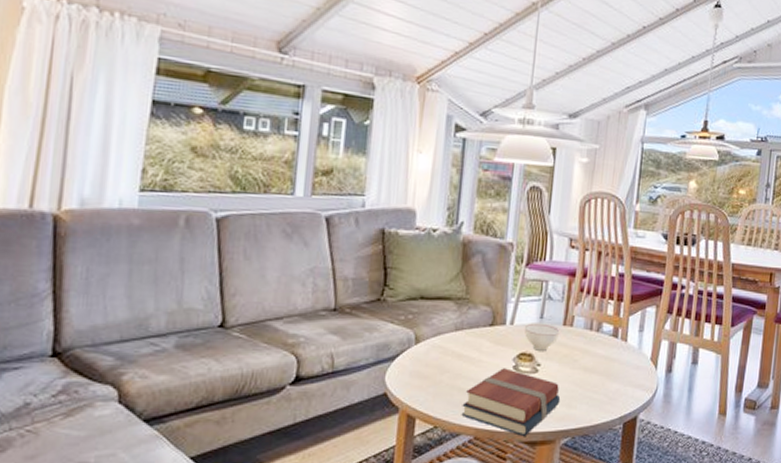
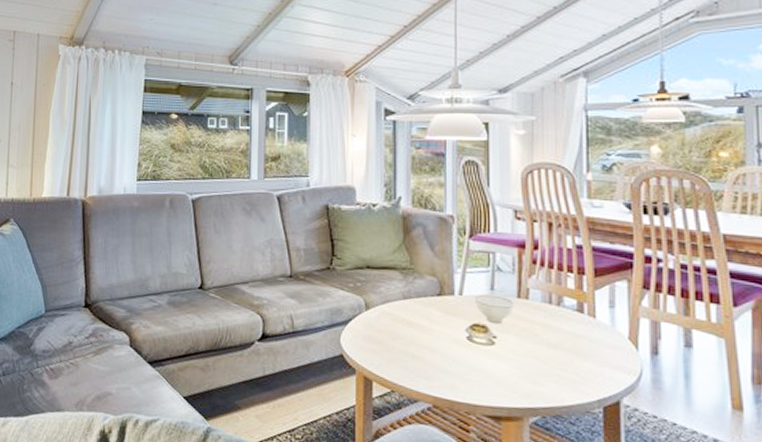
books: present [461,368,561,436] -> none [417,338,524,410]

